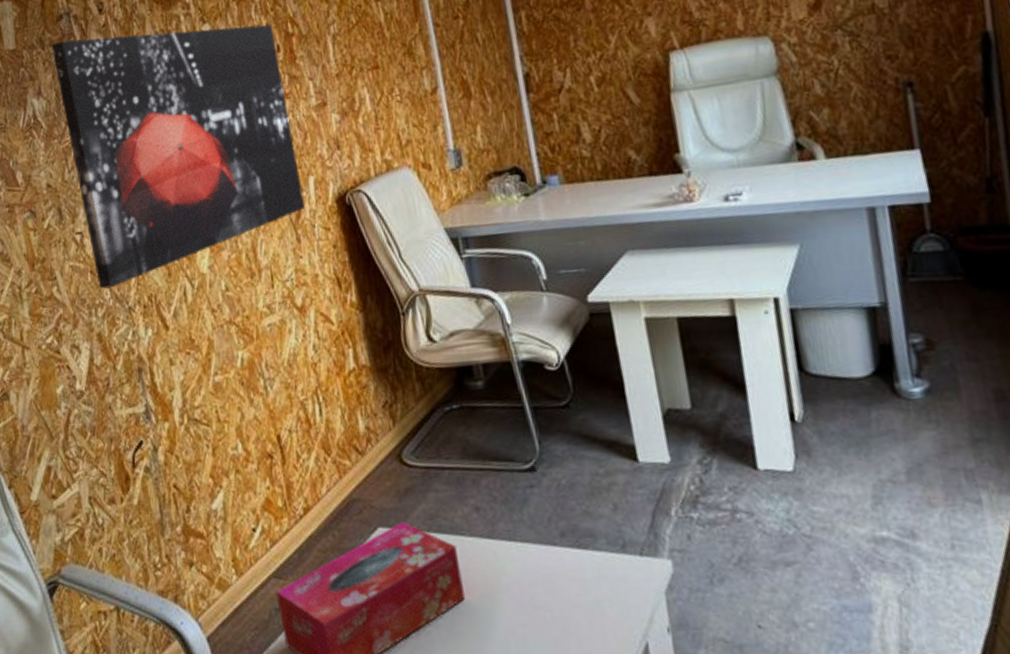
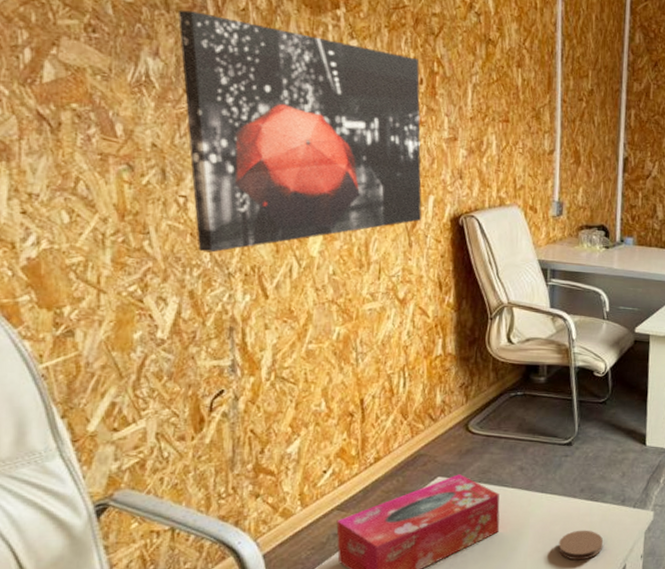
coaster: none [545,592,610,638] -> present [558,530,604,560]

